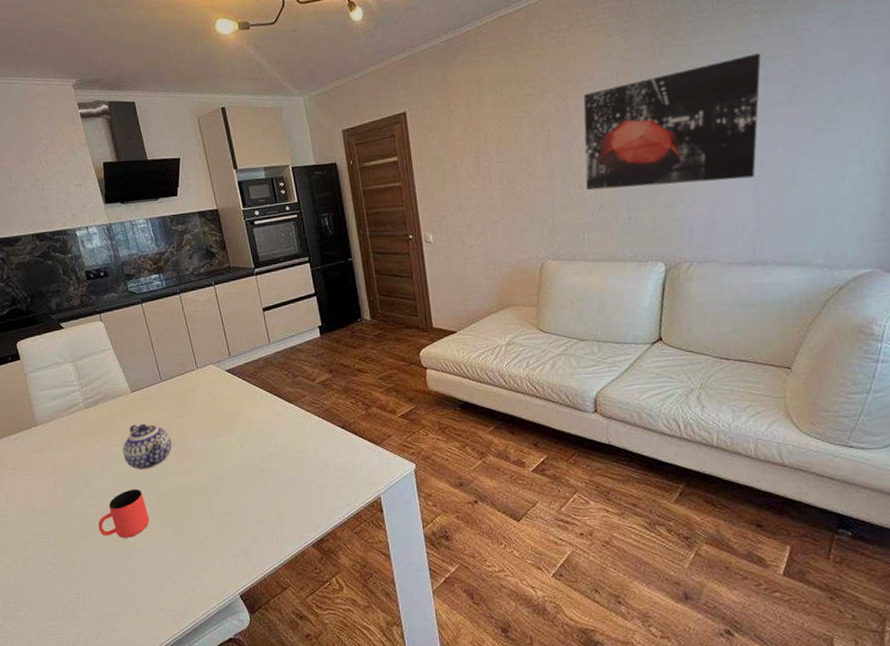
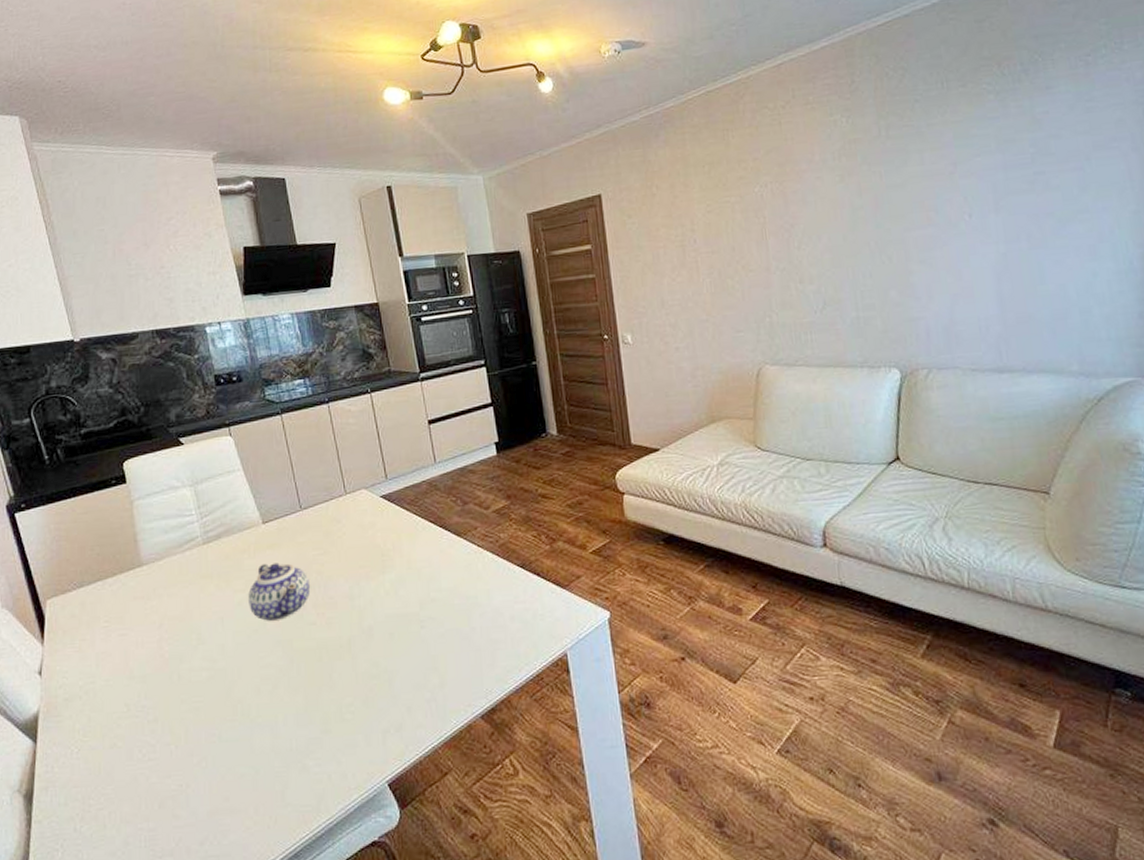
cup: present [98,488,150,538] -> none [212,646,278,710]
wall art: present [583,53,761,191] -> none [802,136,998,286]

